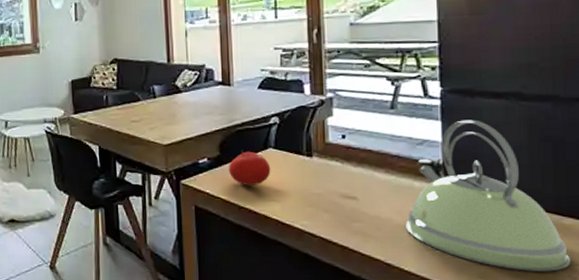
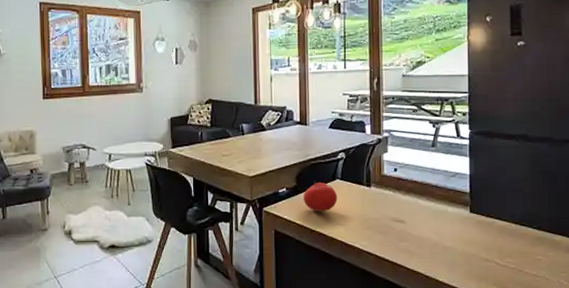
kettle: present [406,120,571,272] -> none [441,156,559,279]

